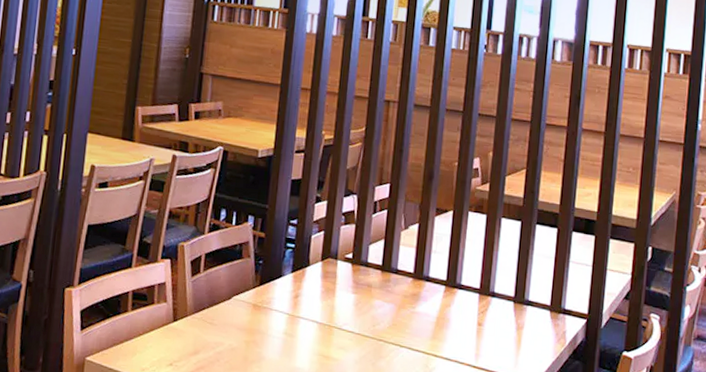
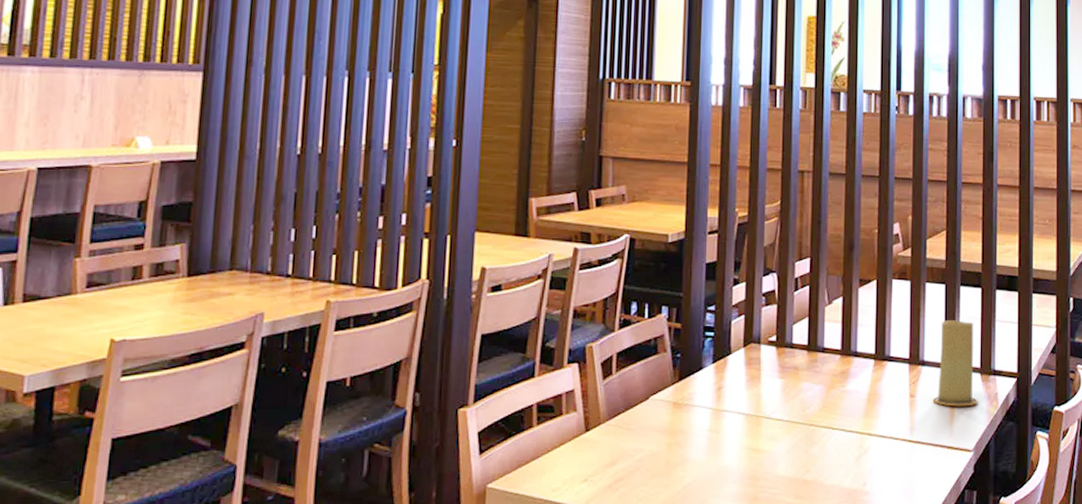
candle: none [500,256,547,341] -> present [933,320,978,407]

